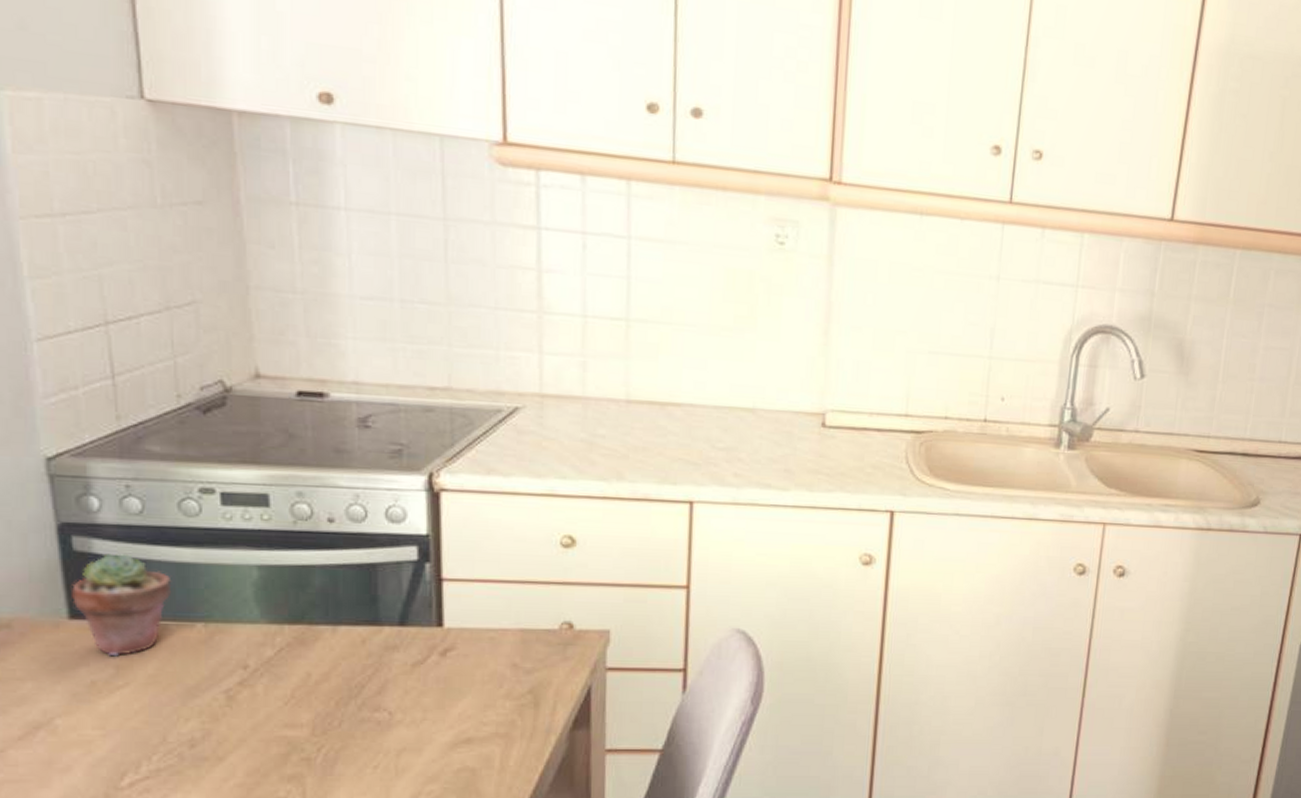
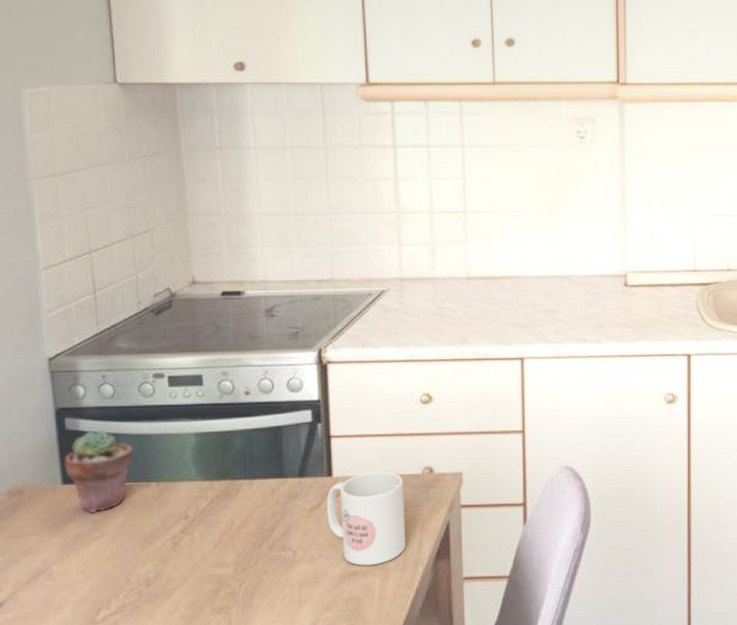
mug: none [435,623,536,732] -> present [327,470,406,566]

